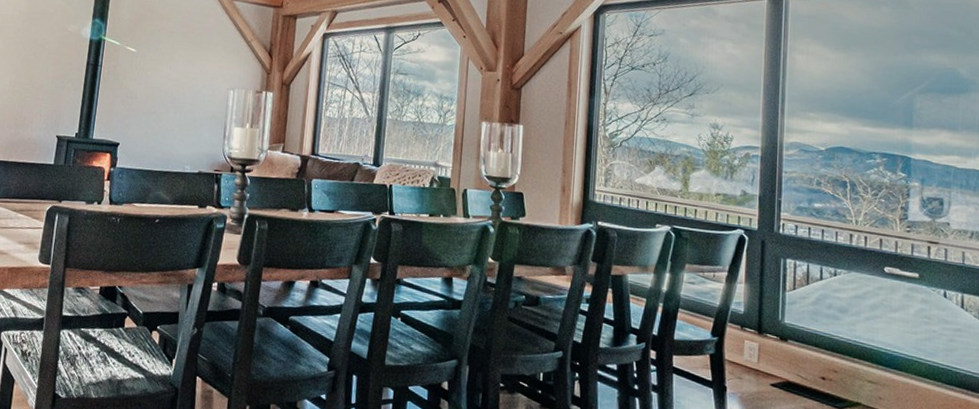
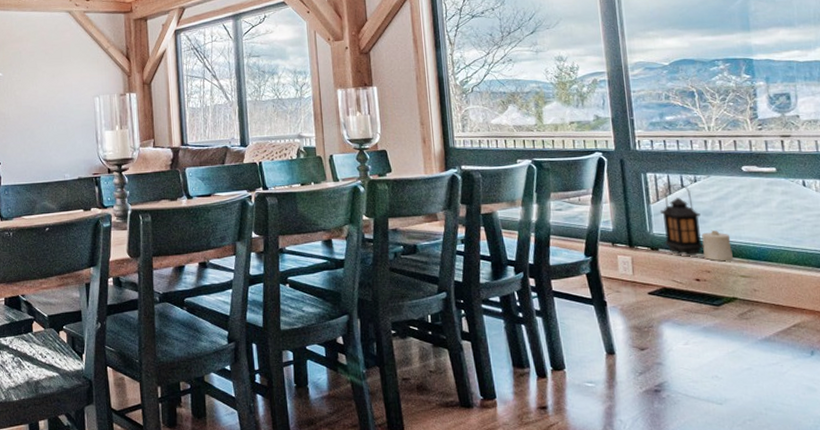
lantern: none [794,274,835,352] -> present [659,183,704,256]
candle: none [833,328,863,364] -> present [701,229,733,262]

